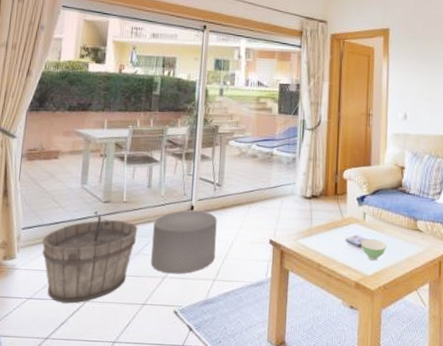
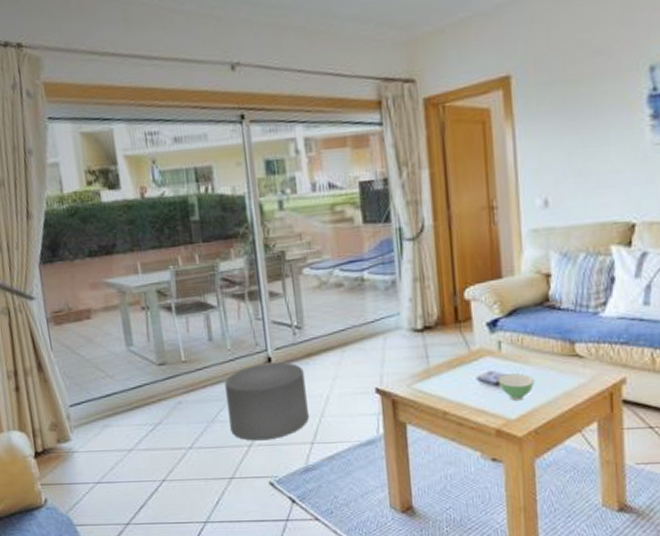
wooden bucket: present [42,211,138,304] -> none [96,376,208,485]

